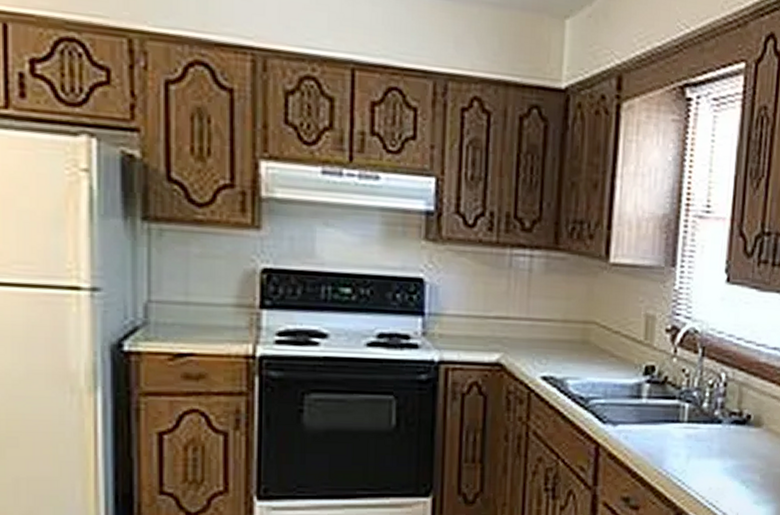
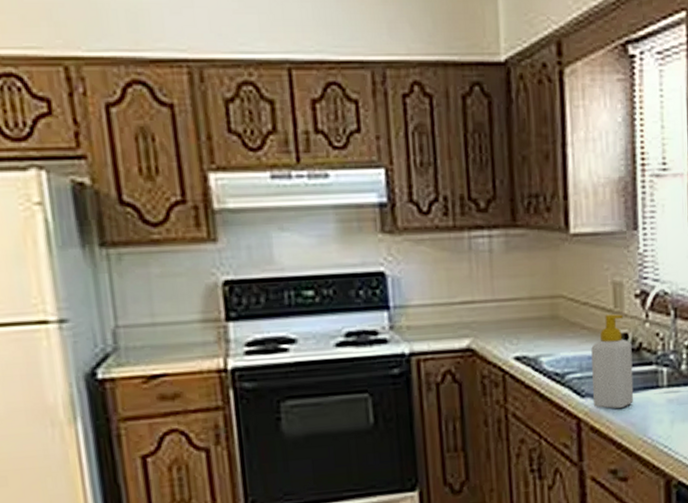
soap bottle: none [613,345,657,438] -> present [591,314,634,409]

